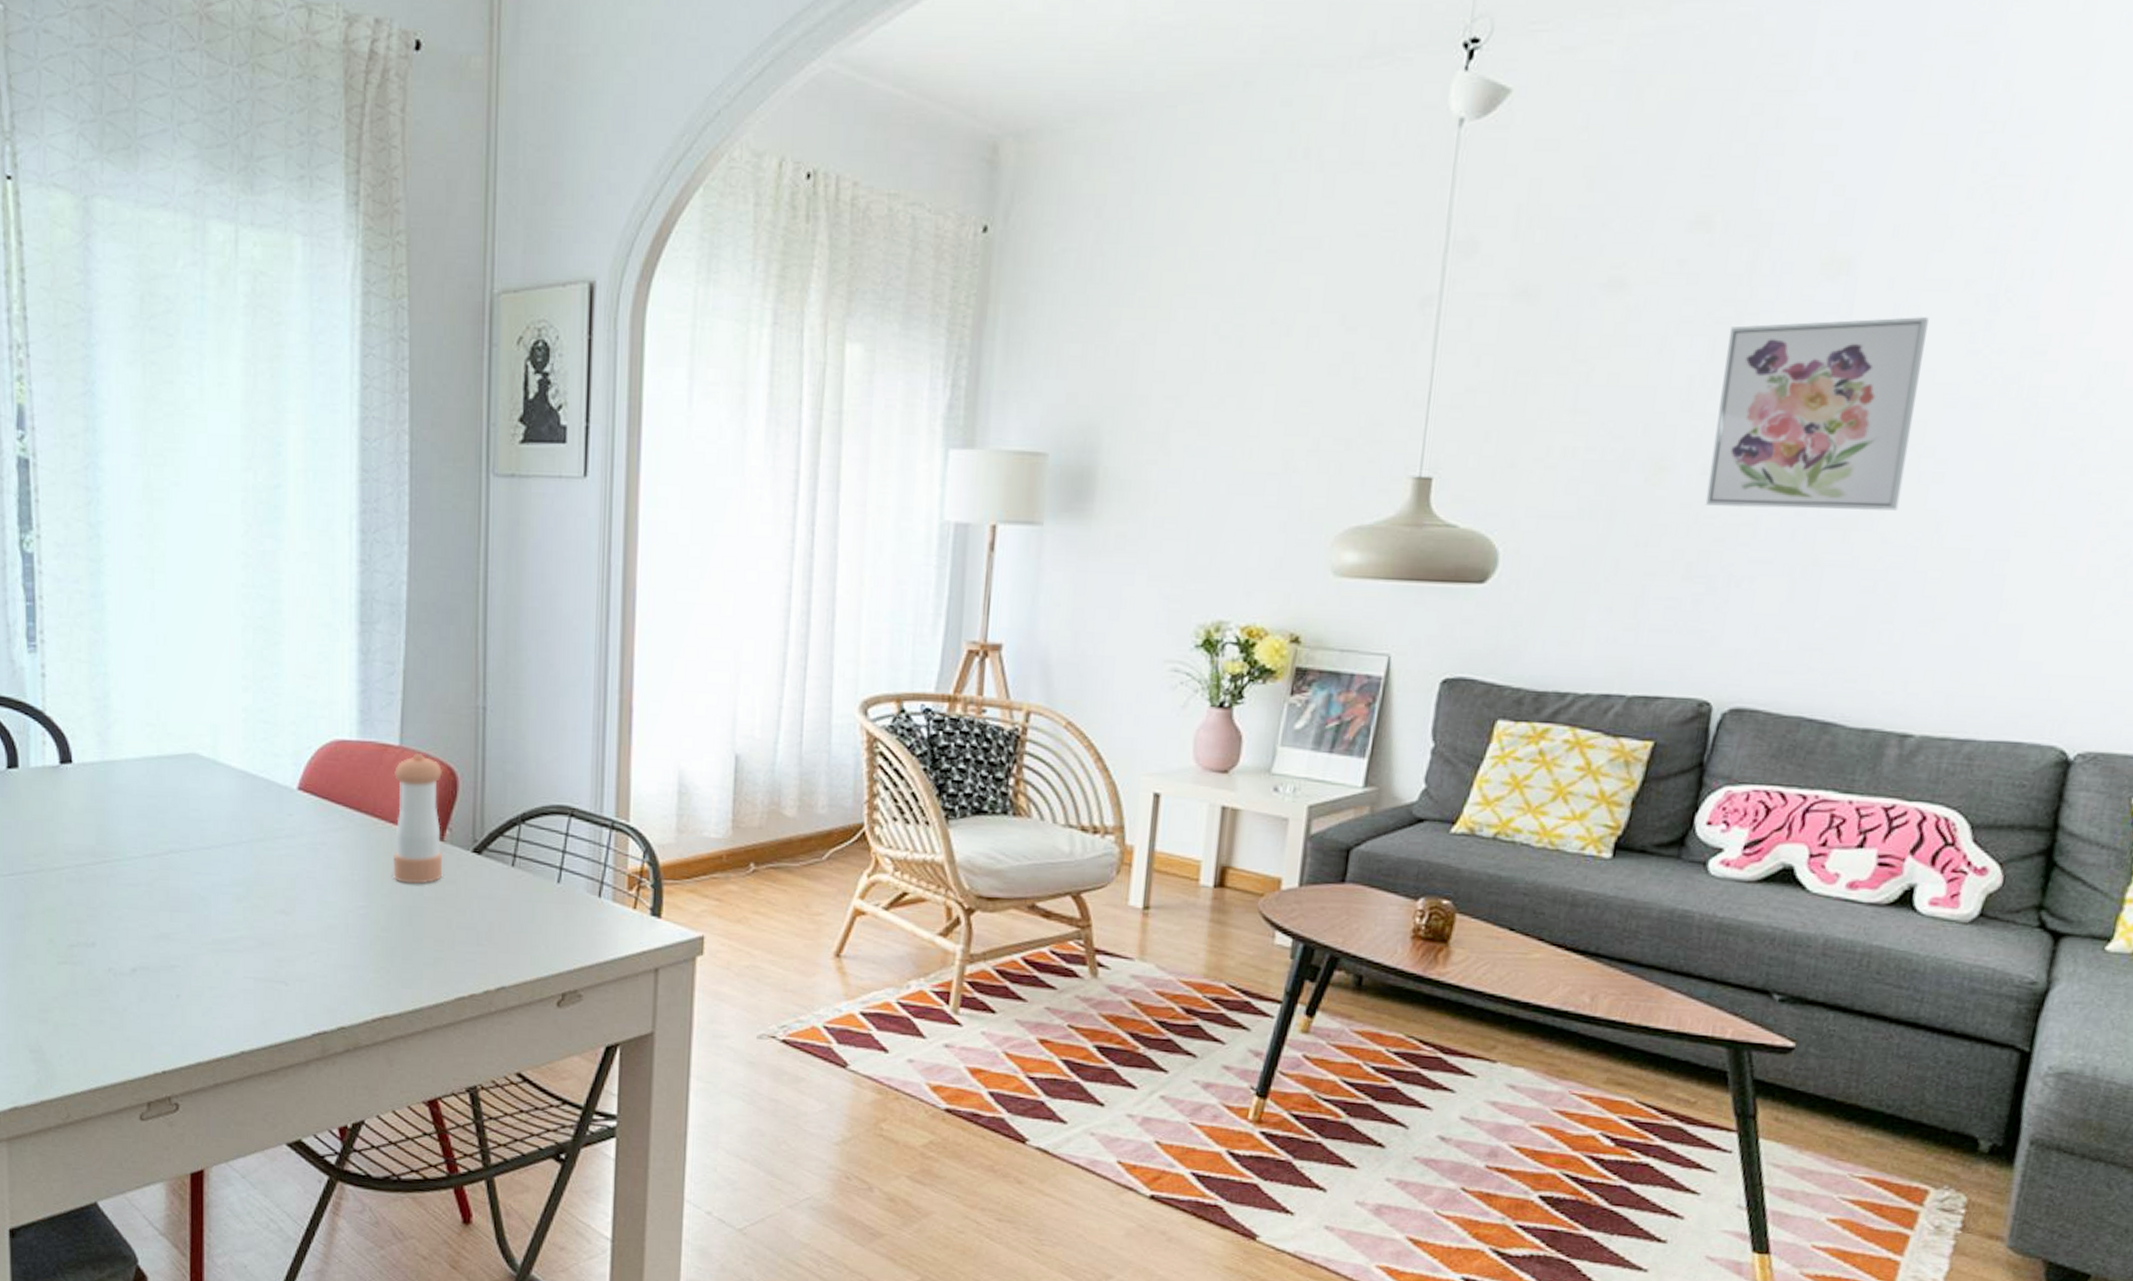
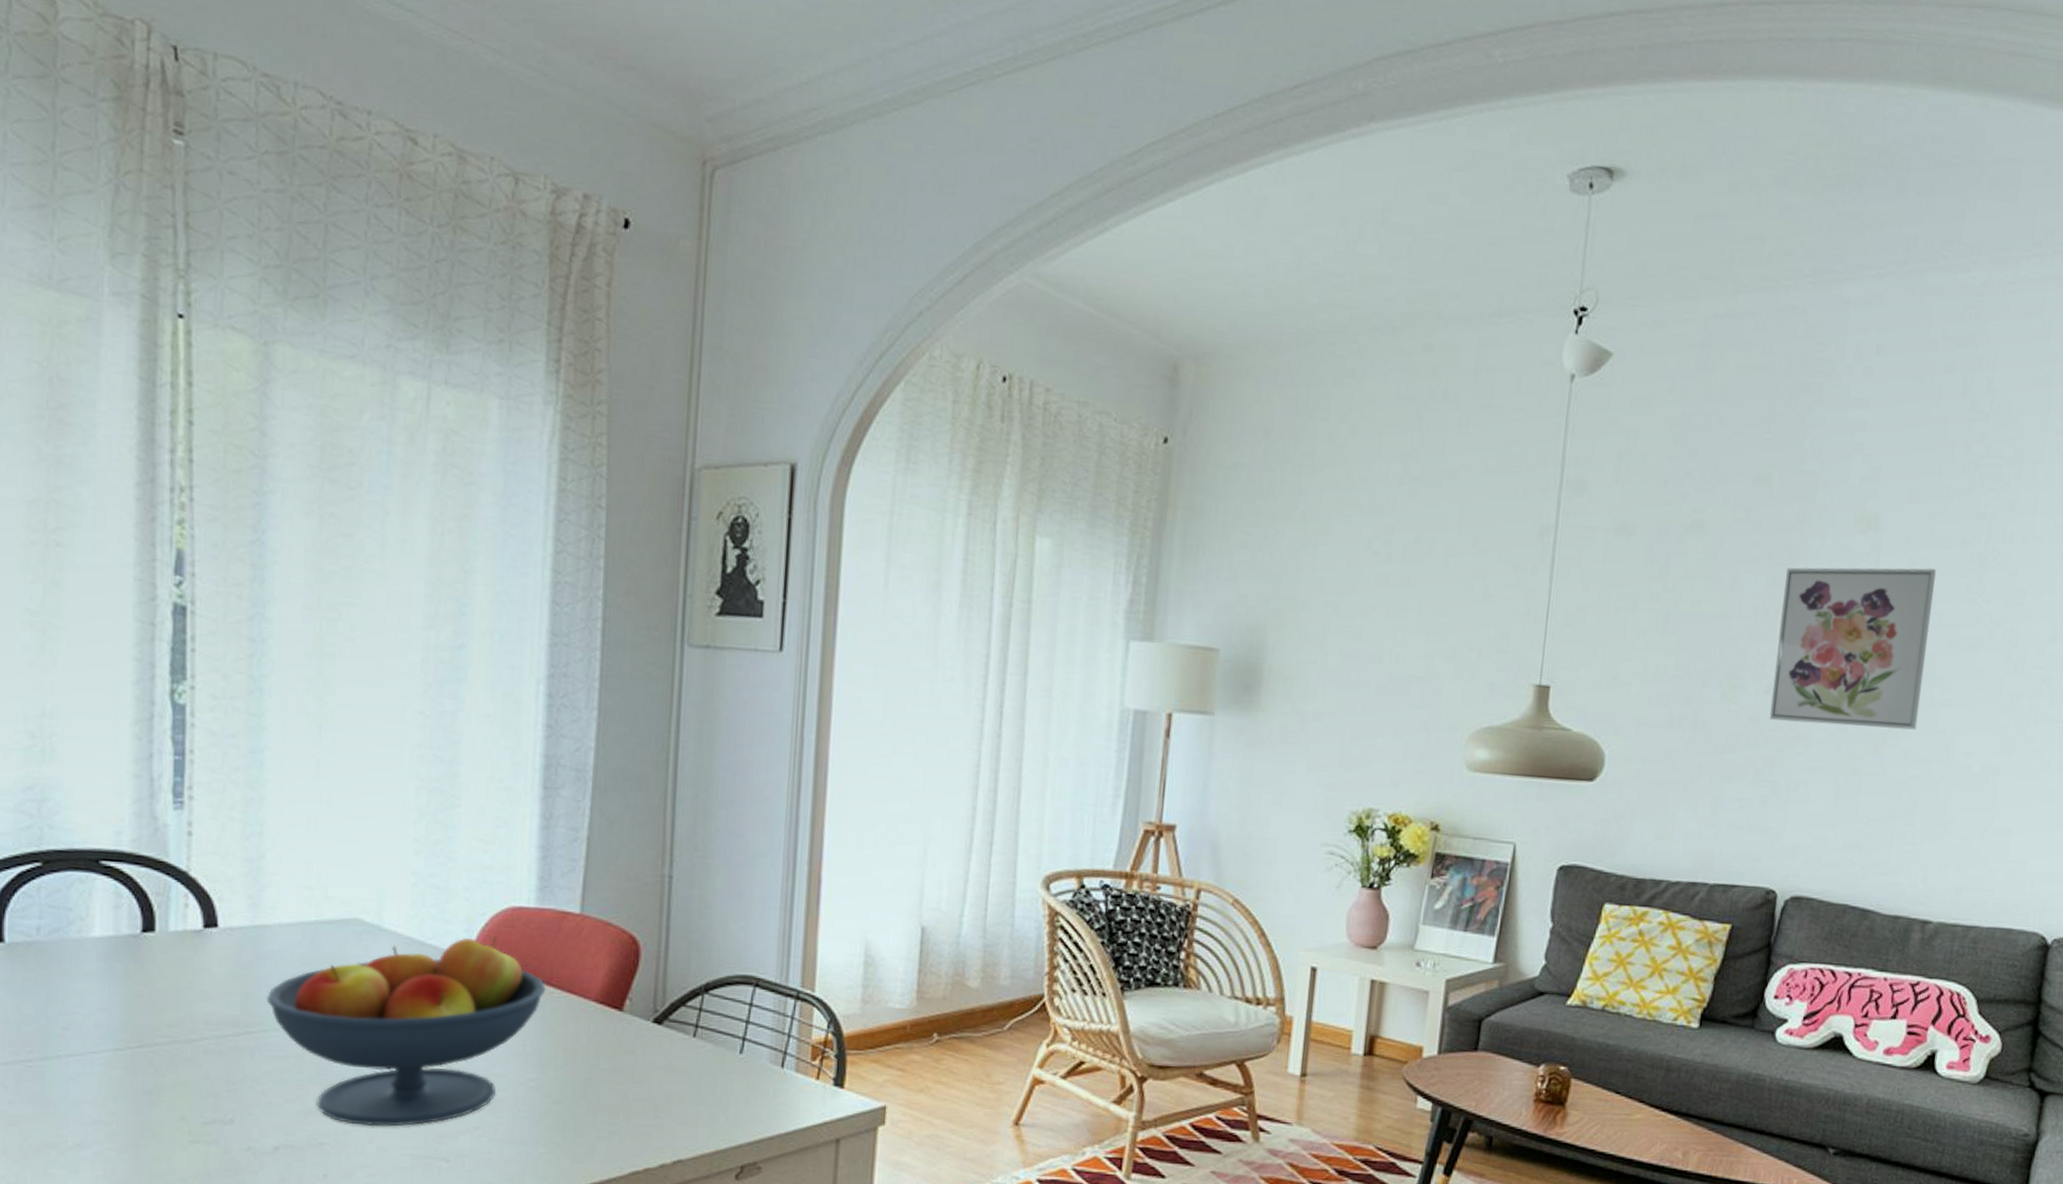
fruit bowl: none [117,769,371,951] -> present [266,936,546,1127]
pepper shaker: present [393,752,442,884] -> none [568,920,624,1055]

